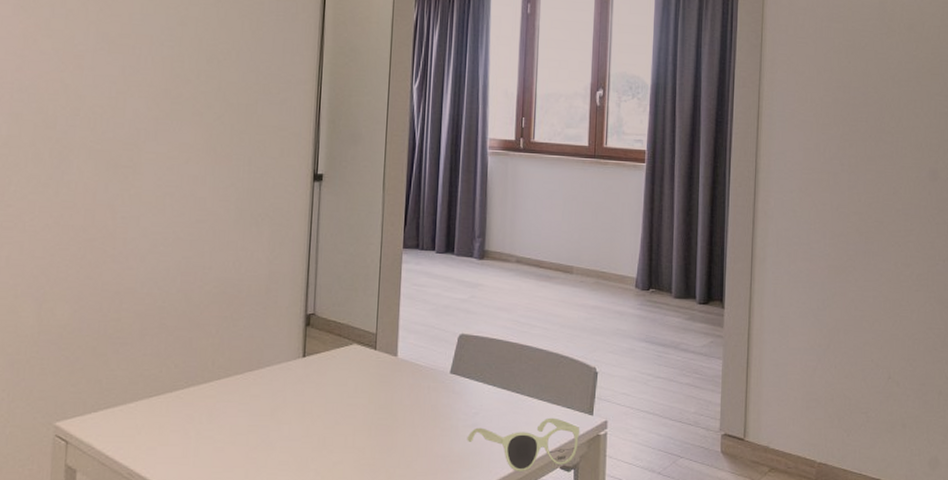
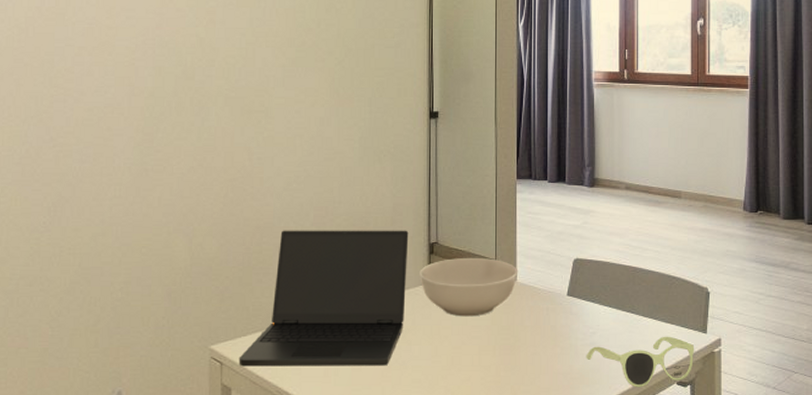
laptop: none [86,296,284,447] -> present [239,230,409,367]
bowl: none [293,330,400,394] -> present [420,257,519,317]

